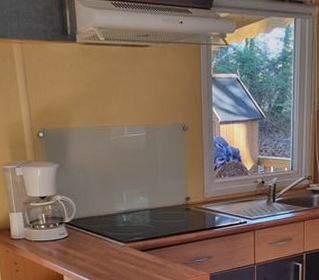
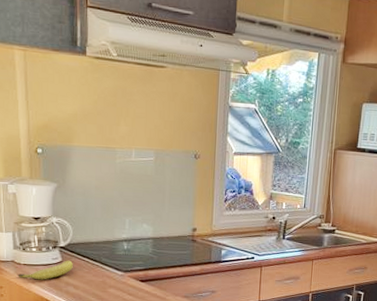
fruit: none [30,235,78,255] -> present [18,260,73,280]

